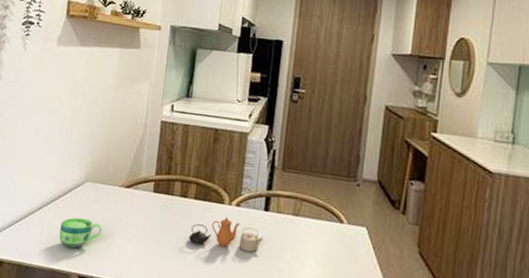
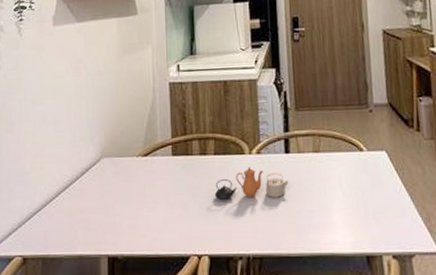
cup: present [59,217,102,249] -> none [82,195,125,230]

